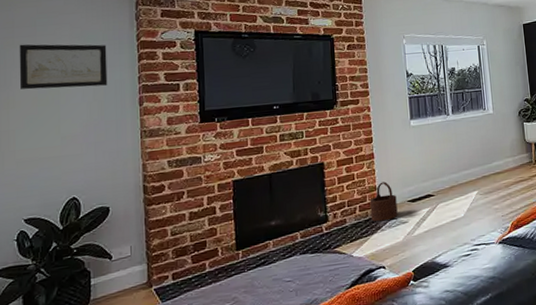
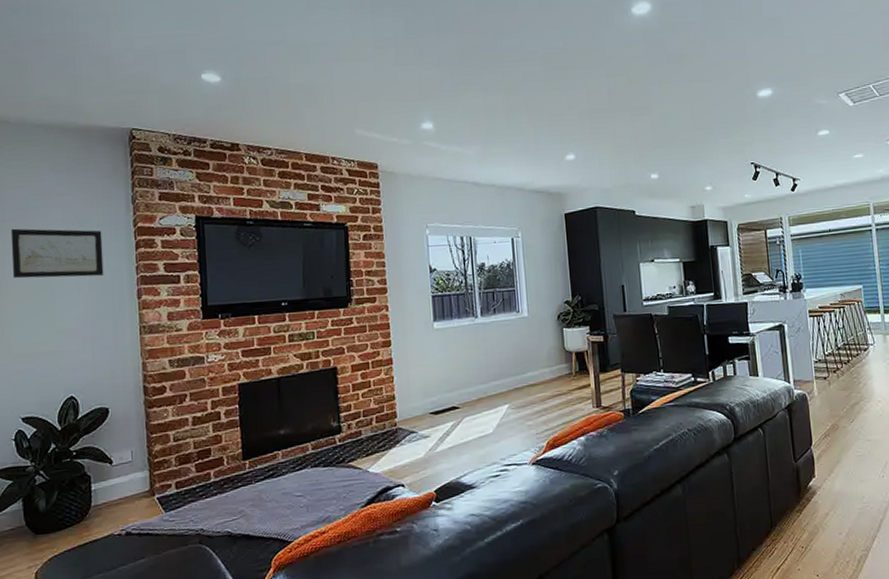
wooden bucket: present [370,181,398,222] -> none [387,390,419,435]

